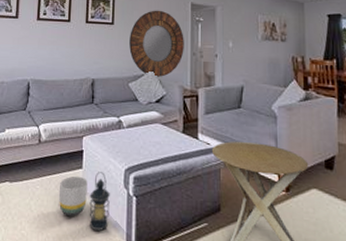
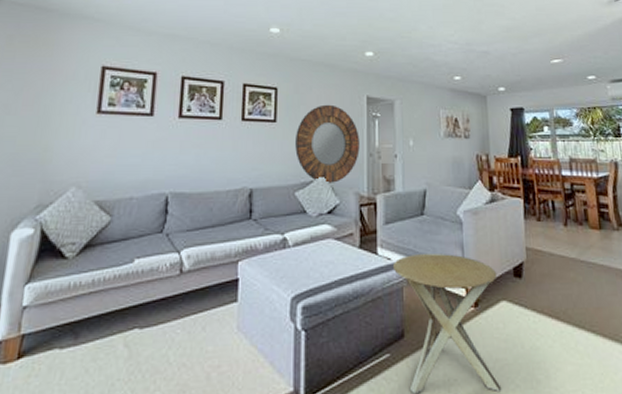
planter: present [58,175,88,217] -> none [206,311,244,366]
lantern: present [89,172,110,231] -> none [246,304,273,379]

